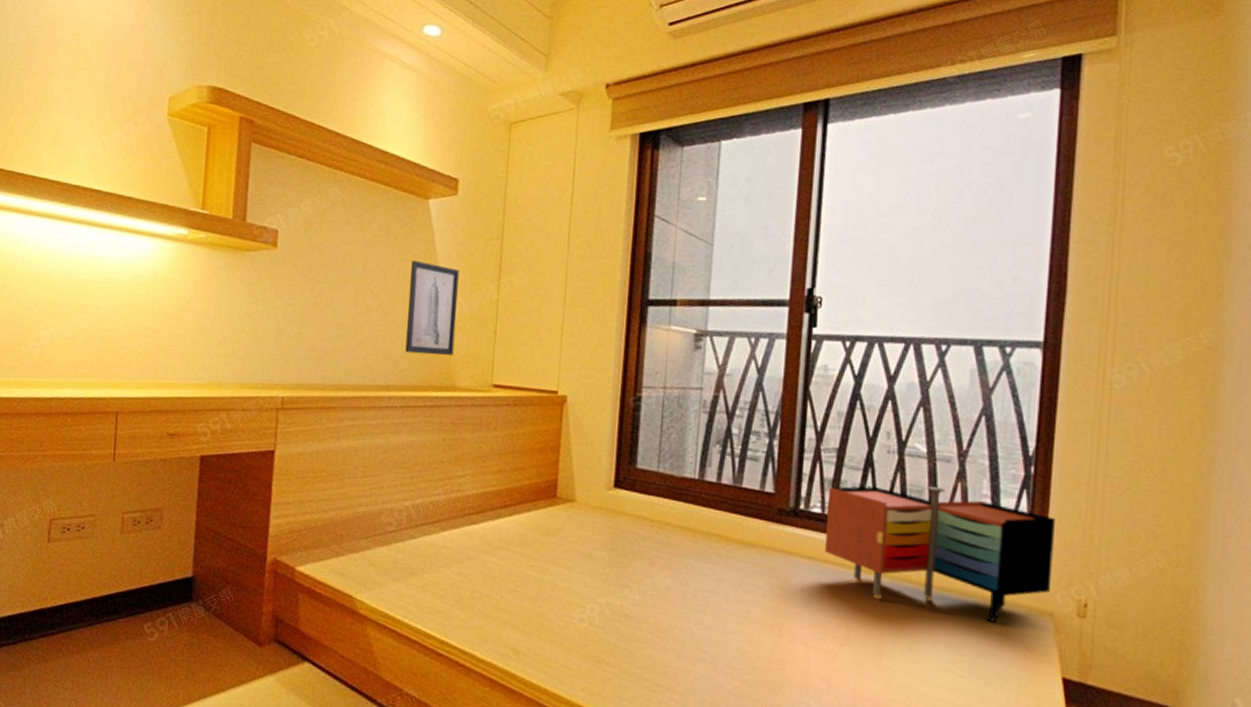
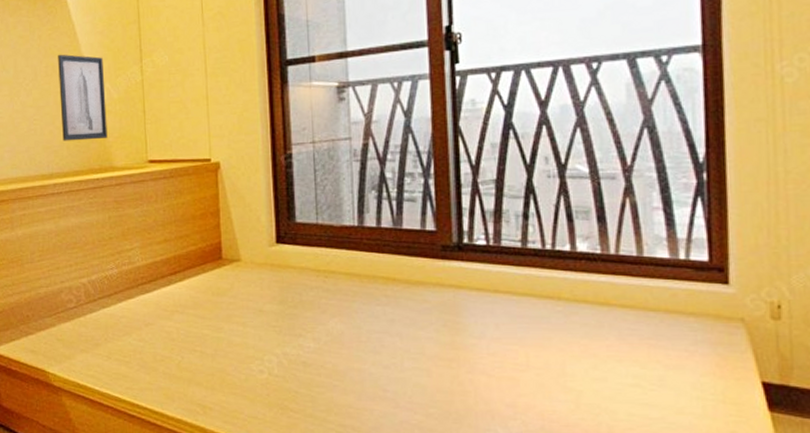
nightstand: present [824,486,1055,622] -> none [492,205,739,333]

